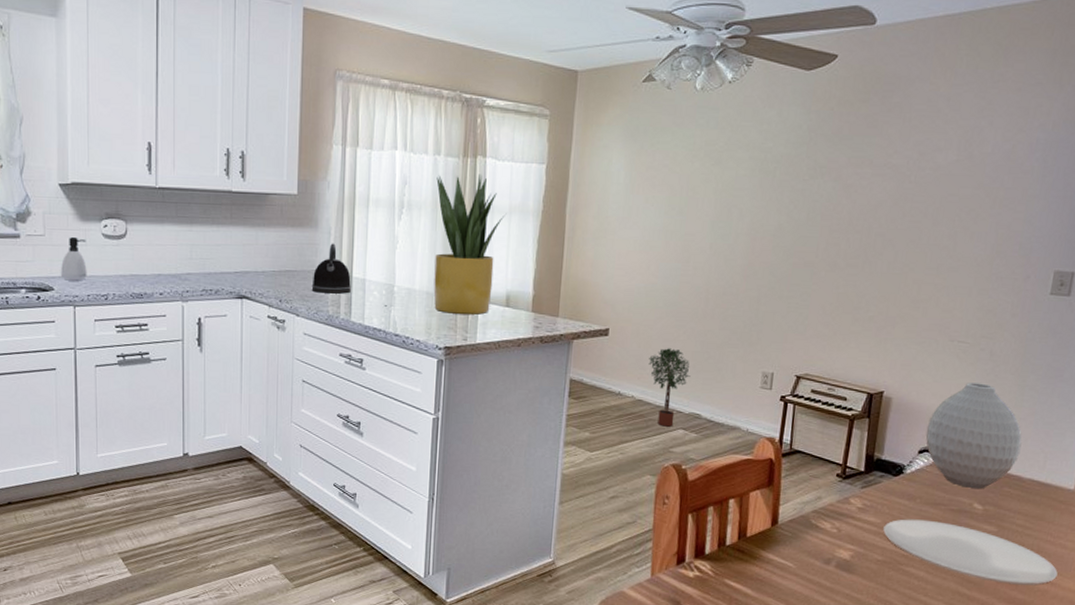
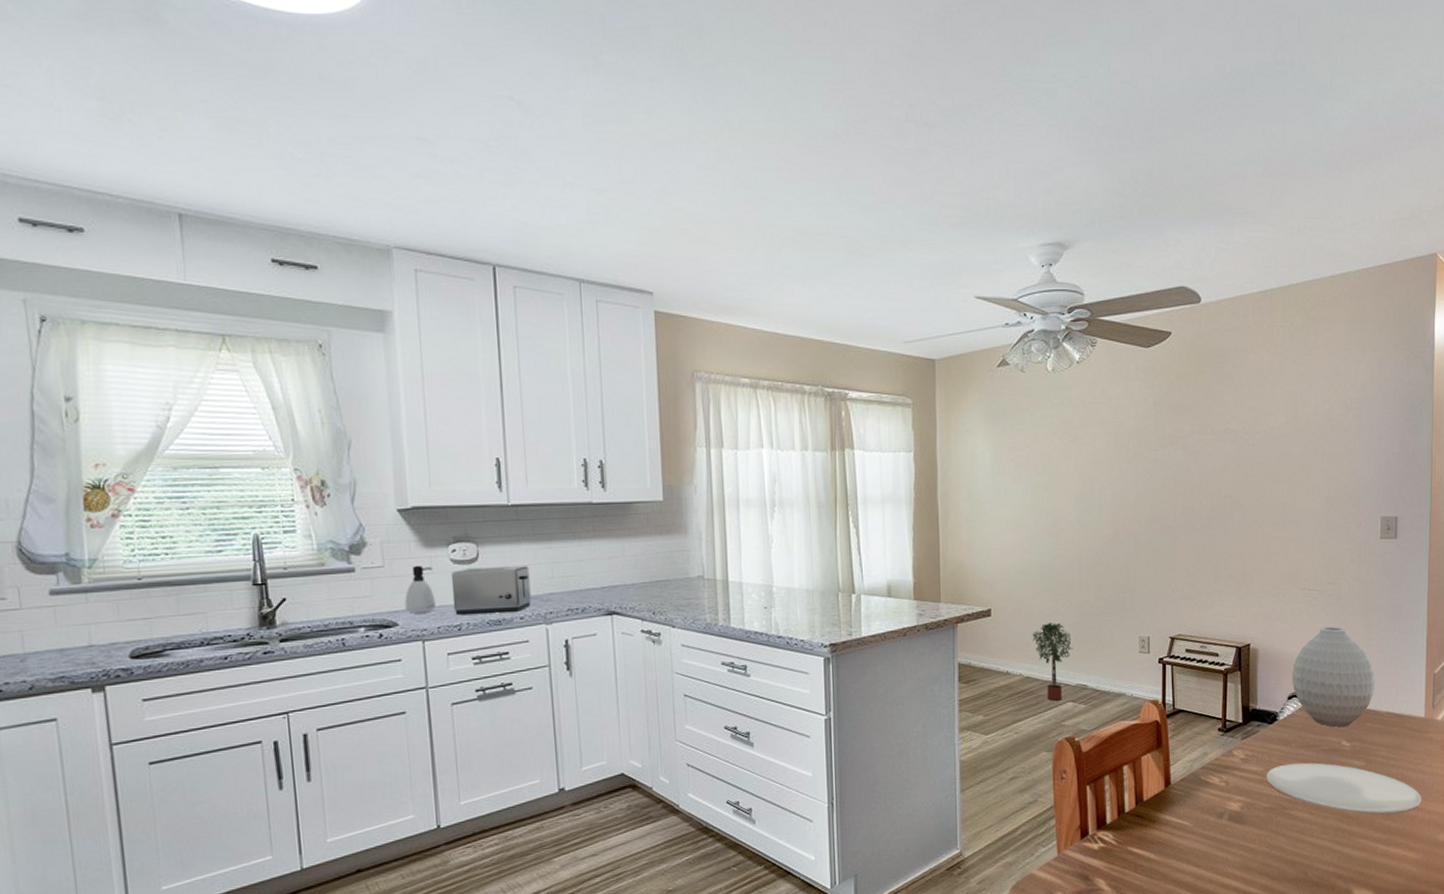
toaster: none [101,243,171,287] -> present [450,566,531,616]
kettle: present [311,243,352,294] -> none [686,548,729,601]
planter: present [433,174,507,315] -> none [806,466,880,609]

